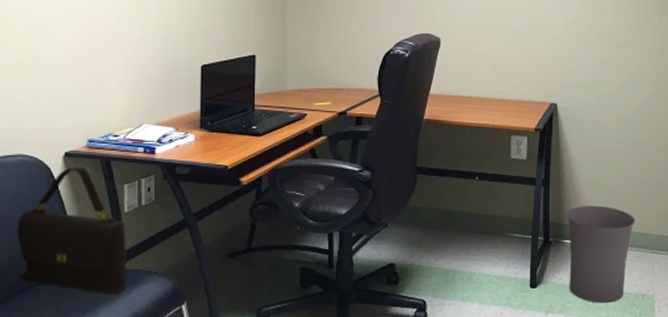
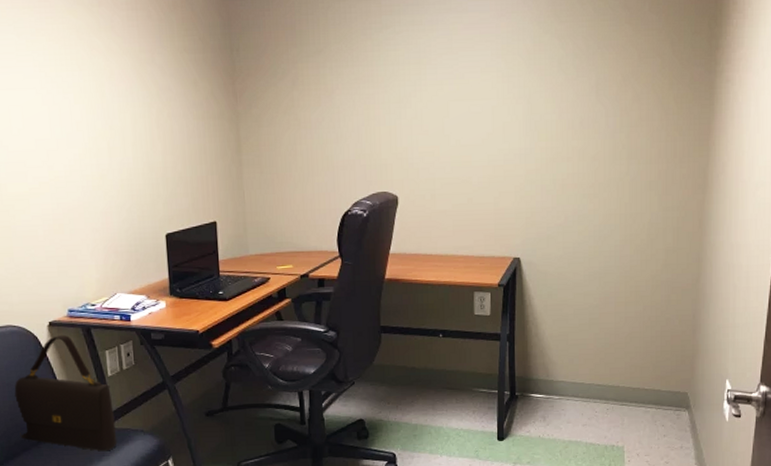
waste bin: present [567,205,636,303] -> none [533,359,604,454]

